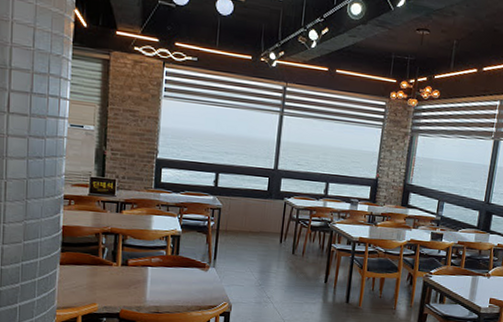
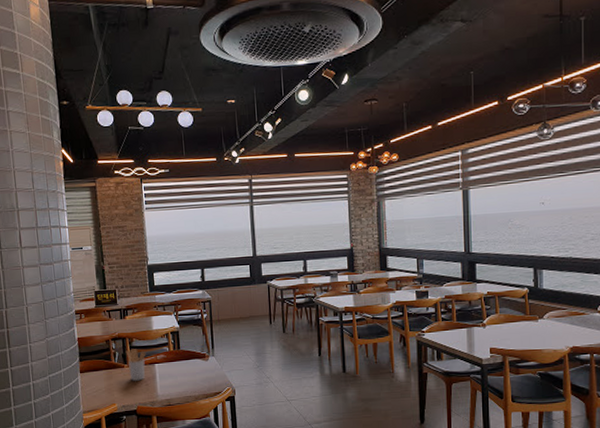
utensil holder: none [116,247,140,283] -> present [125,349,146,381]

